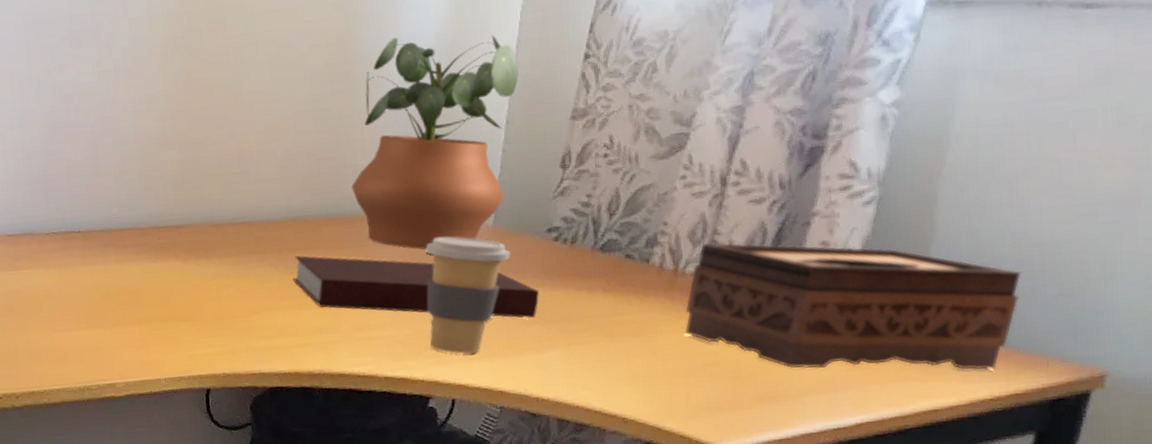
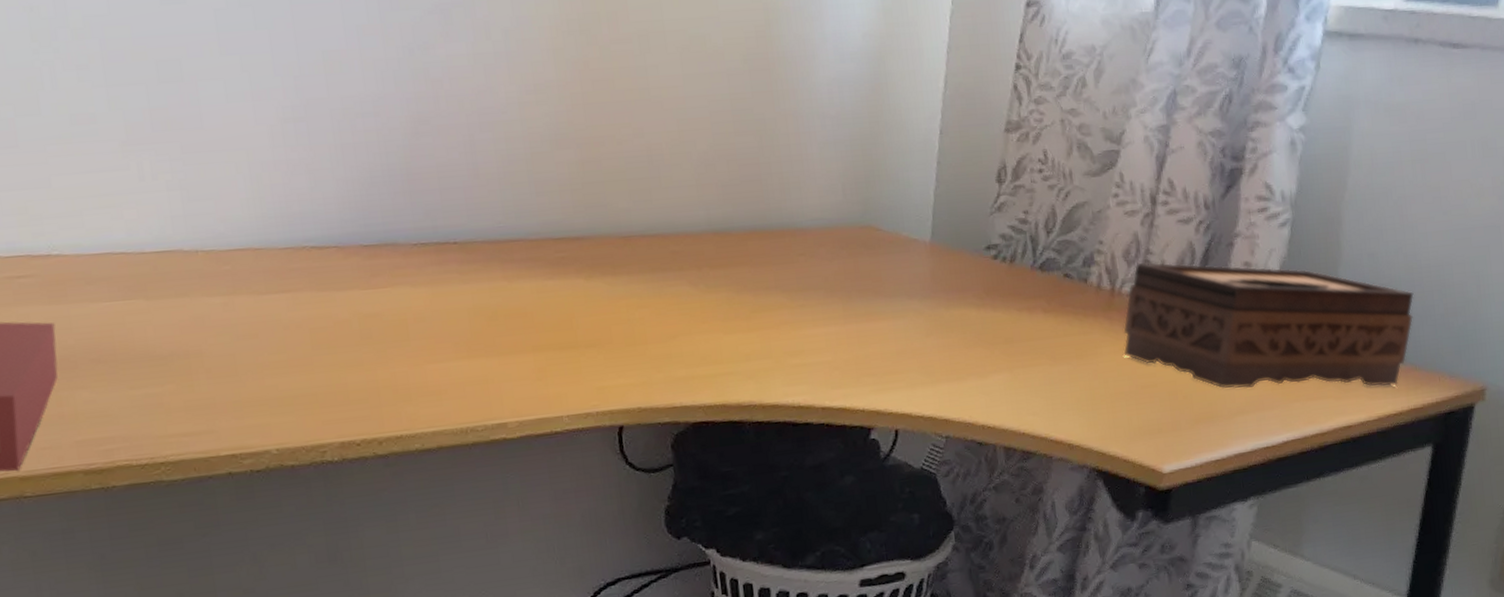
notebook: present [293,255,539,319] -> none [716,273,981,341]
potted plant: present [351,35,519,250] -> none [778,35,951,267]
coffee cup: present [426,236,510,354] -> none [861,253,950,380]

